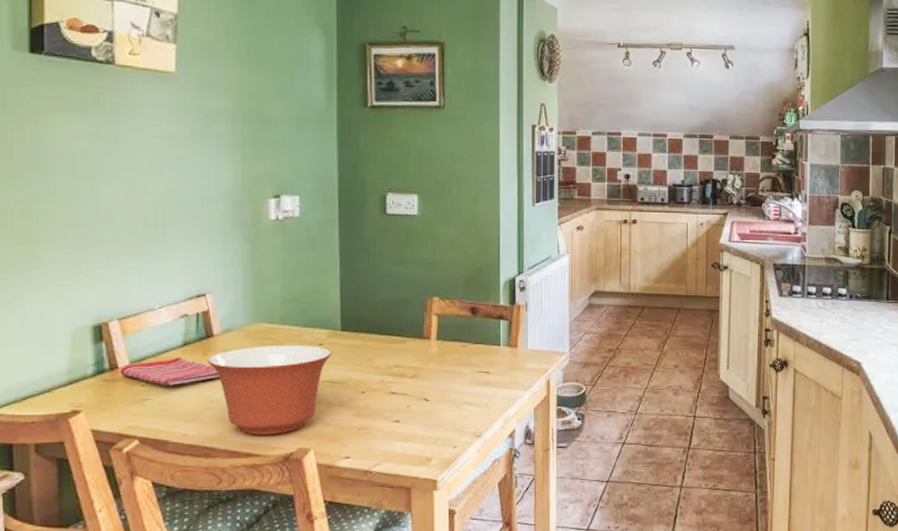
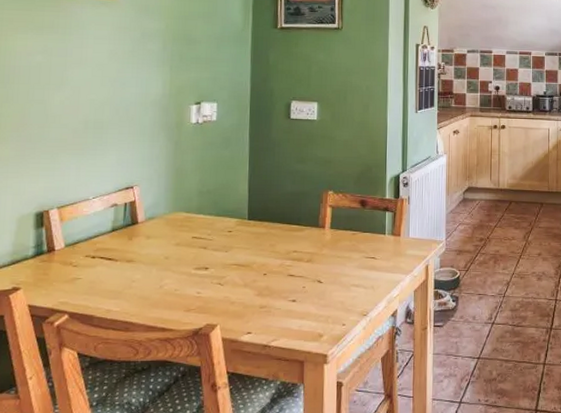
dish towel: present [120,357,219,386] -> none [56,241,141,267]
mixing bowl: present [208,345,332,435] -> none [132,232,239,312]

